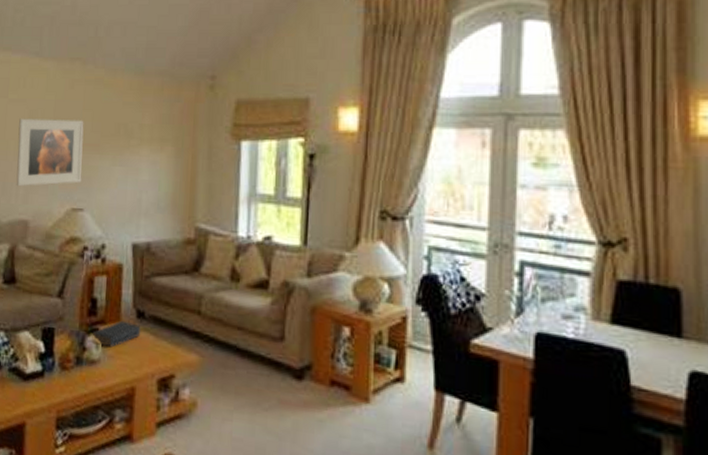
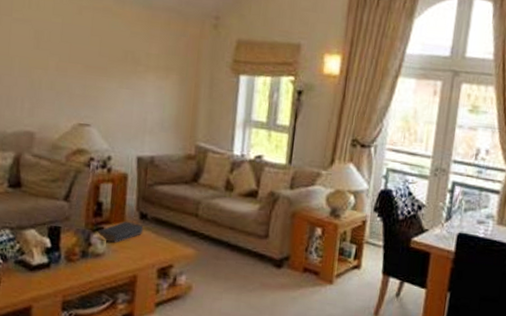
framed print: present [16,118,84,187] -> none [21,37,92,102]

